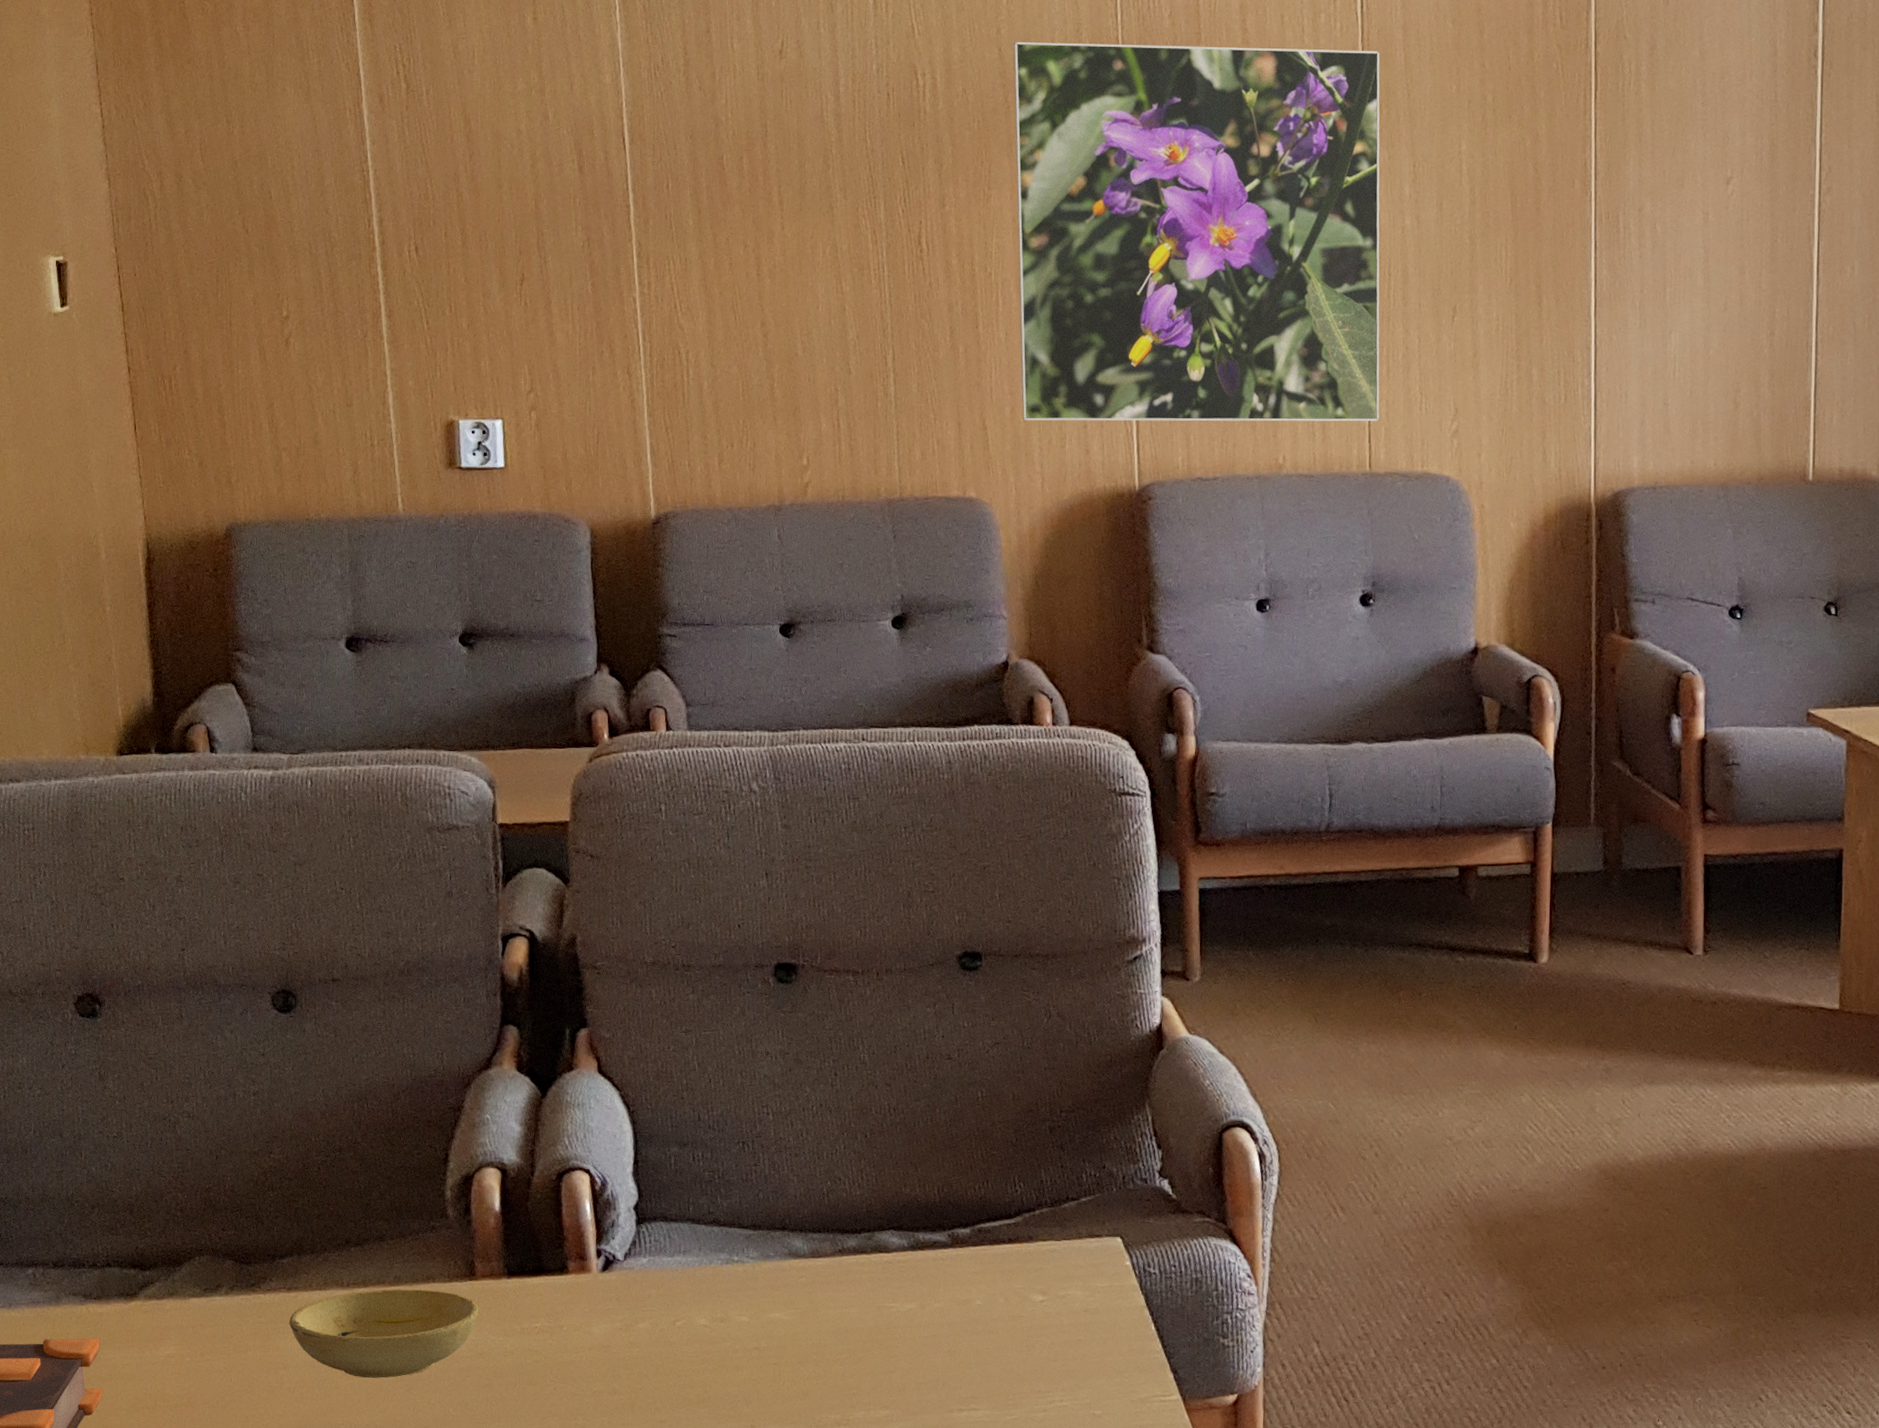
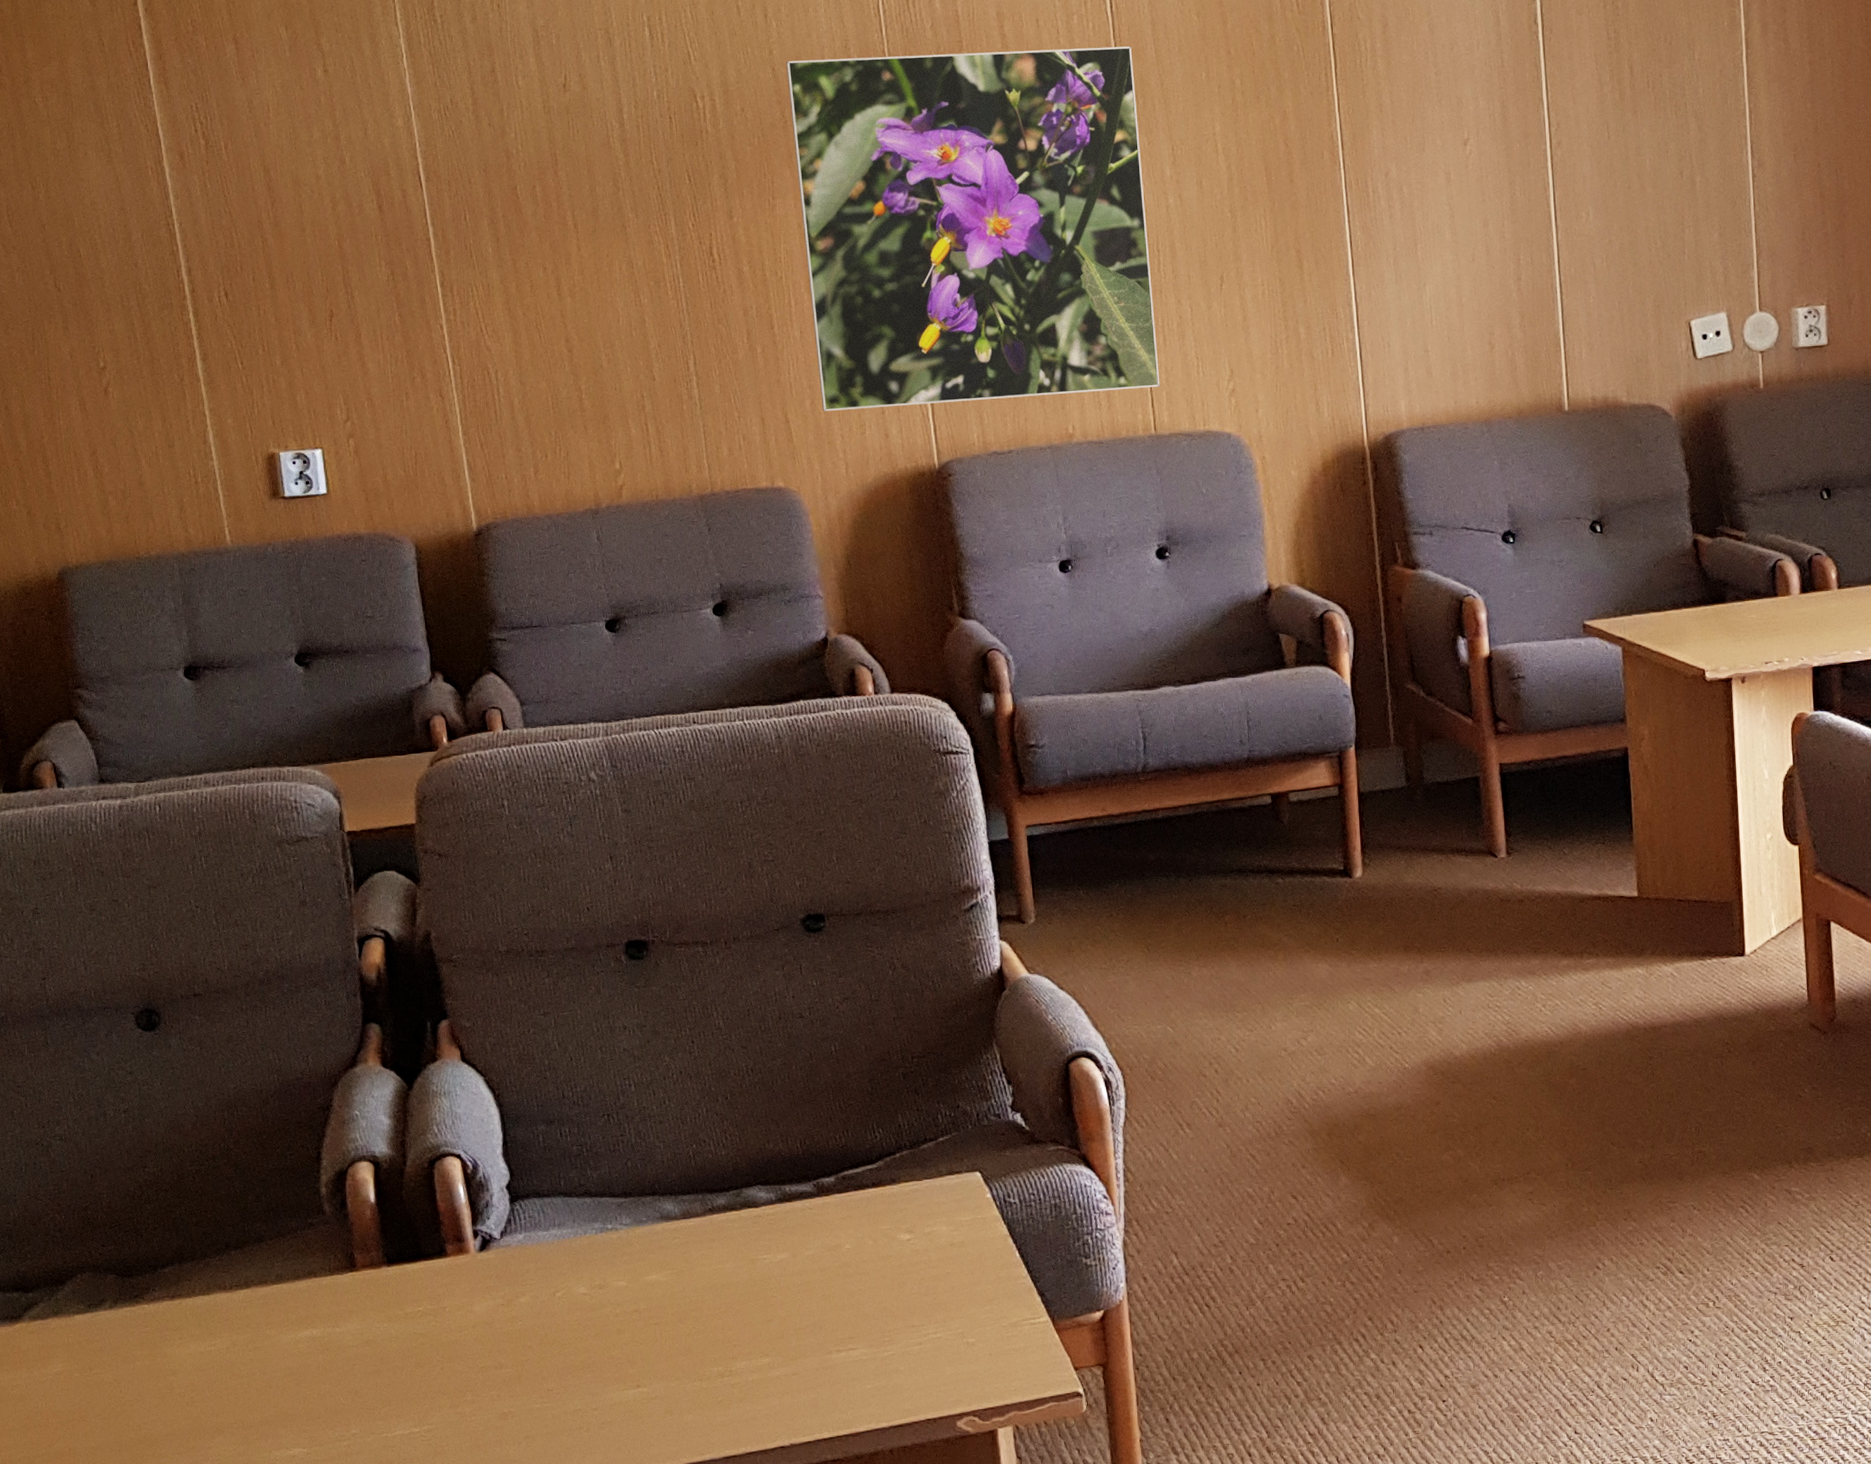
bowl: present [289,1289,478,1378] -> none [175,1284,361,1376]

